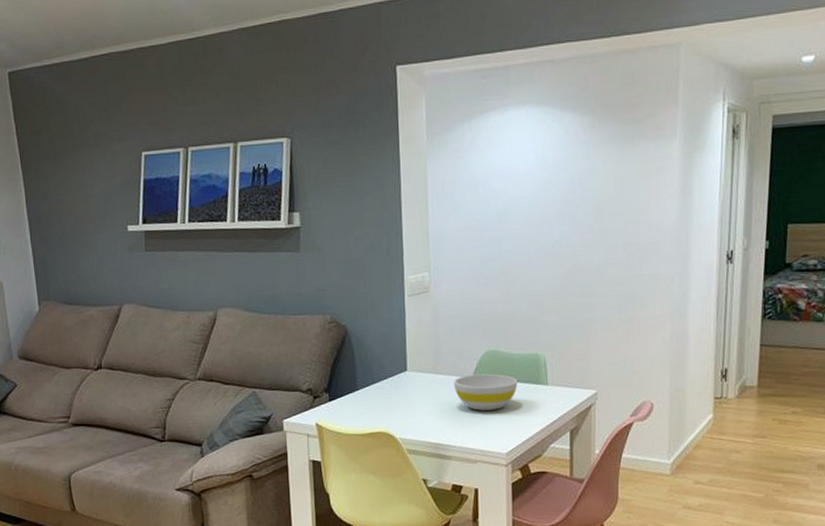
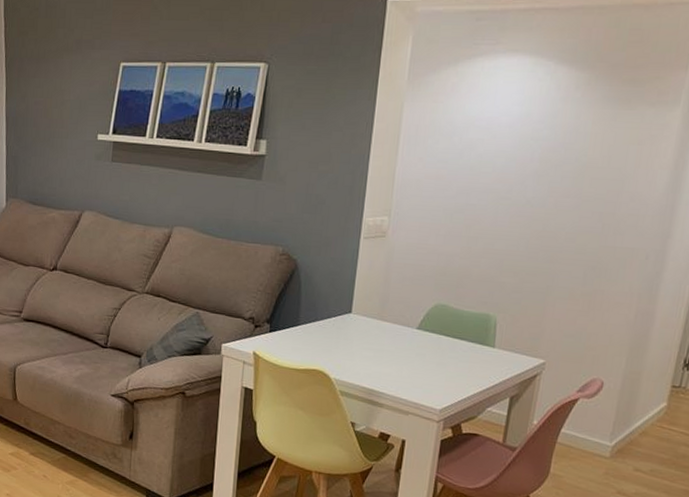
bowl: present [453,373,518,411] -> none [396,325,464,365]

